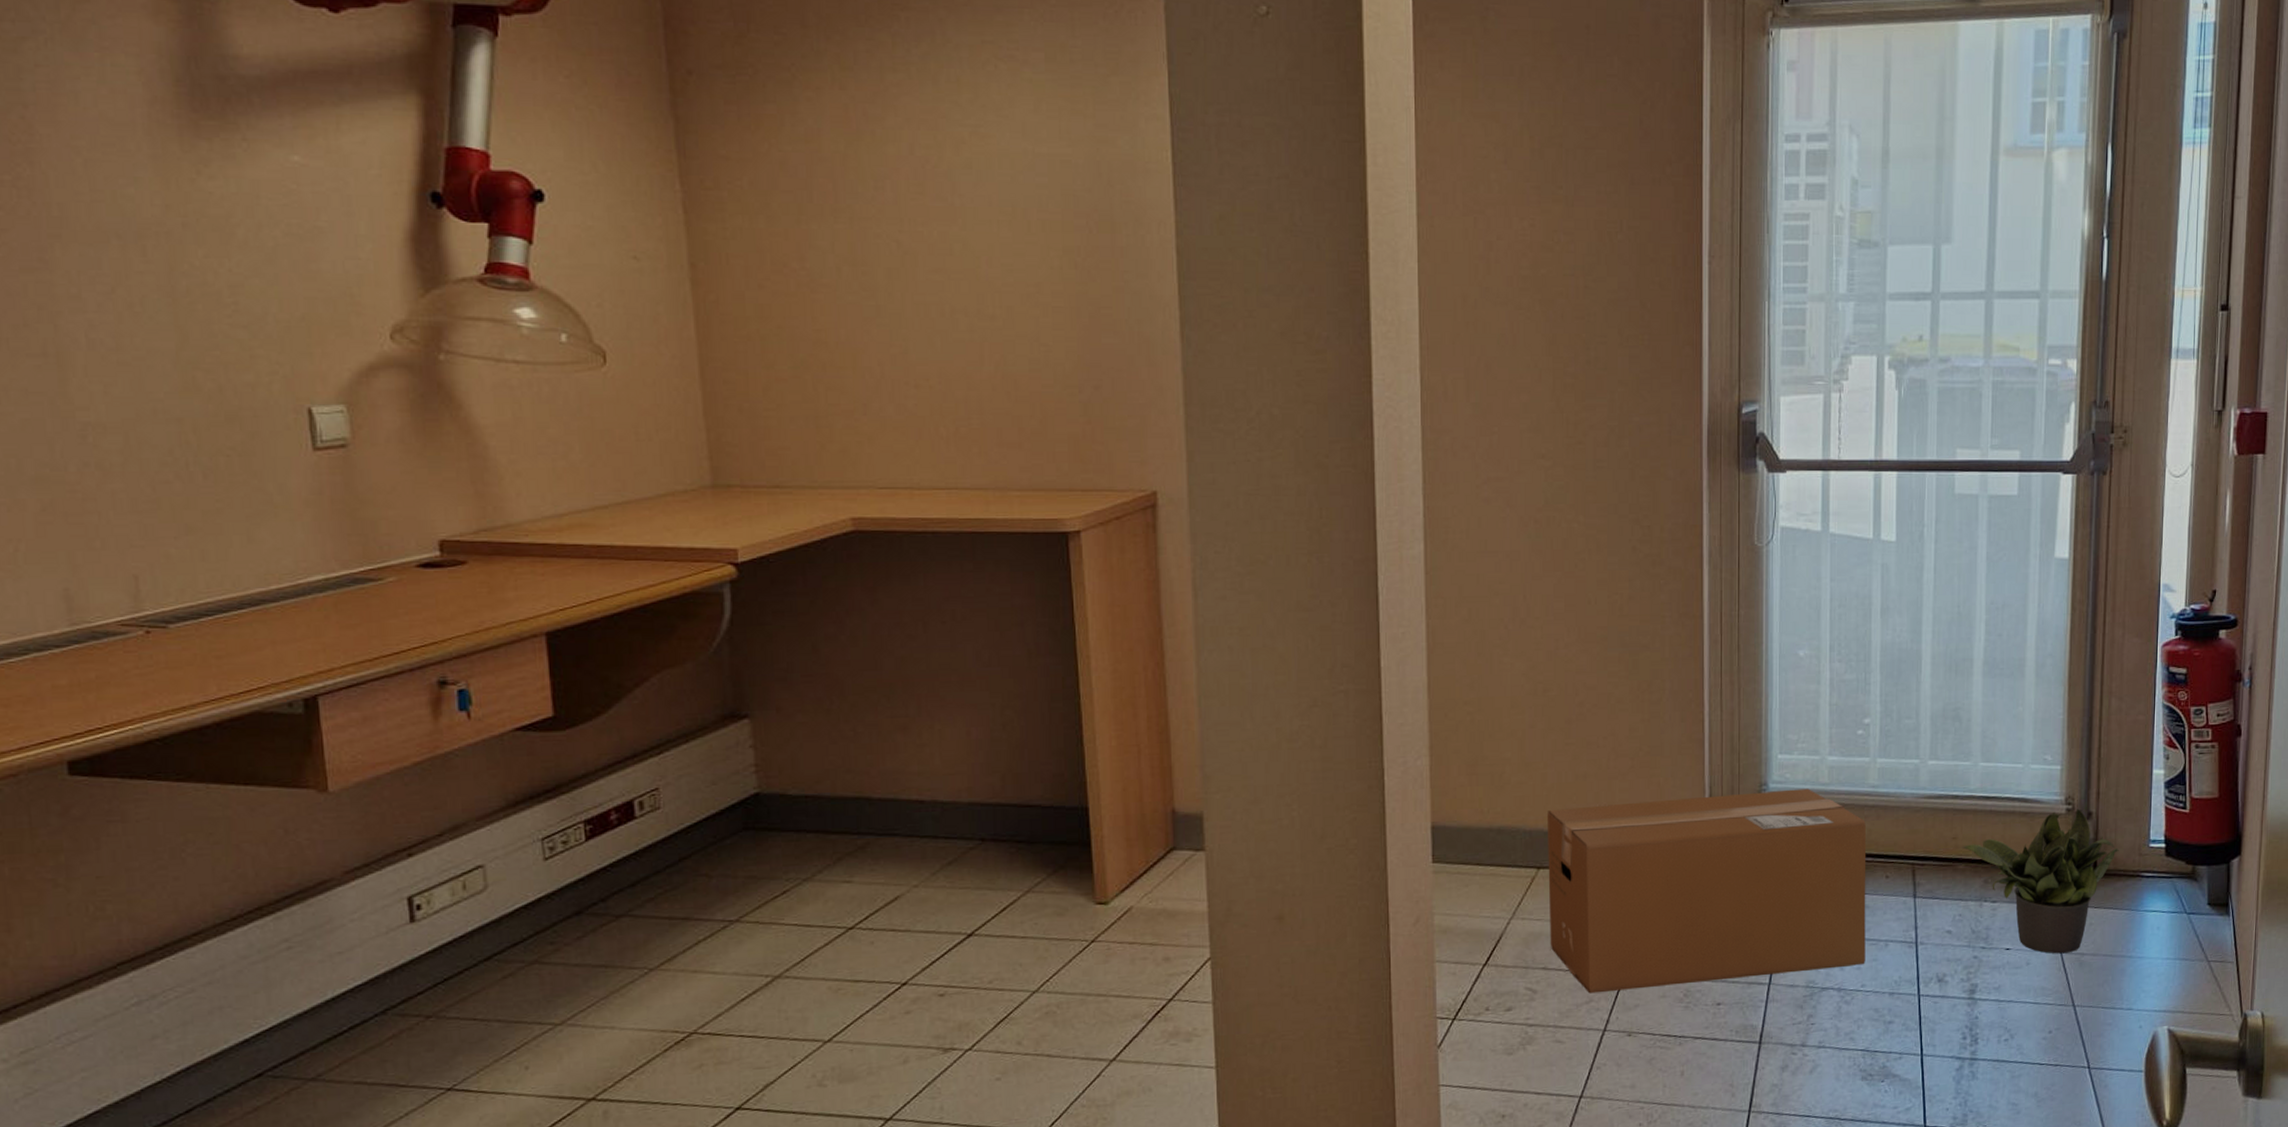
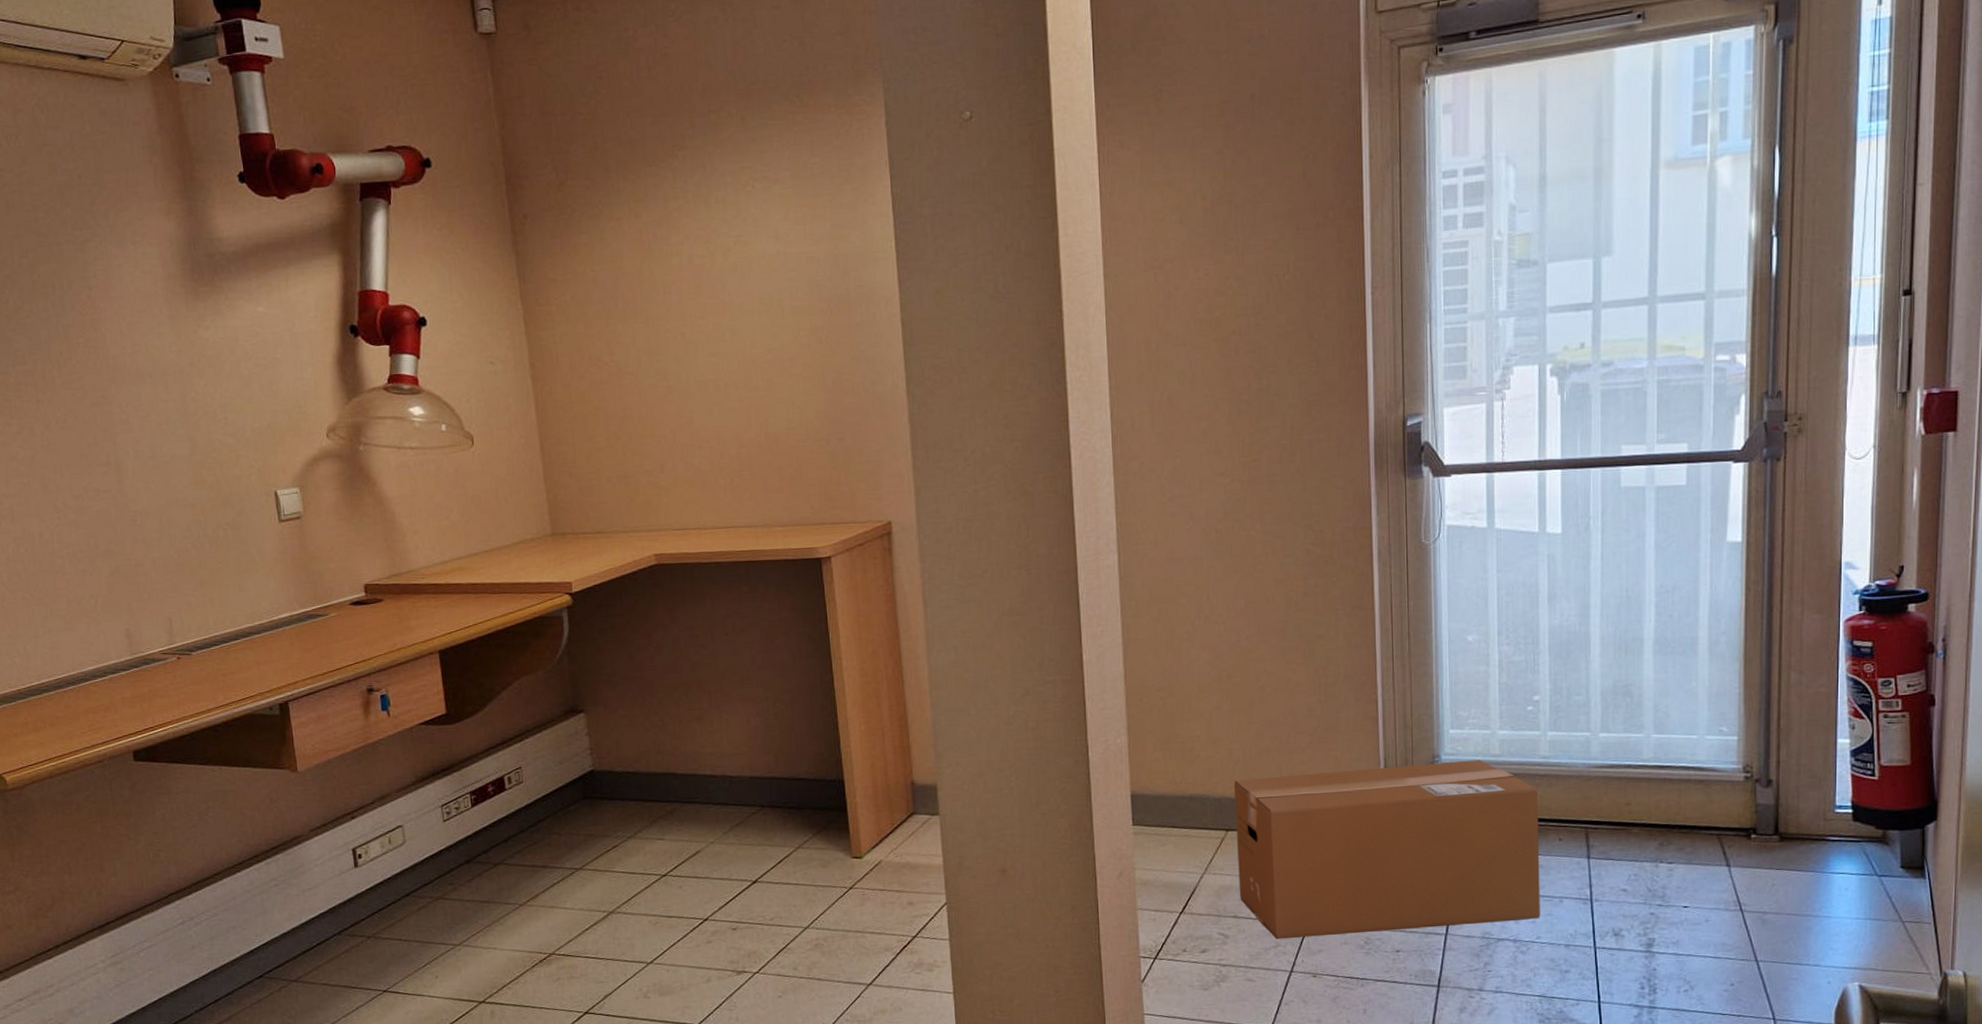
potted plant: present [1962,807,2119,954] -> none [1636,775,1802,912]

